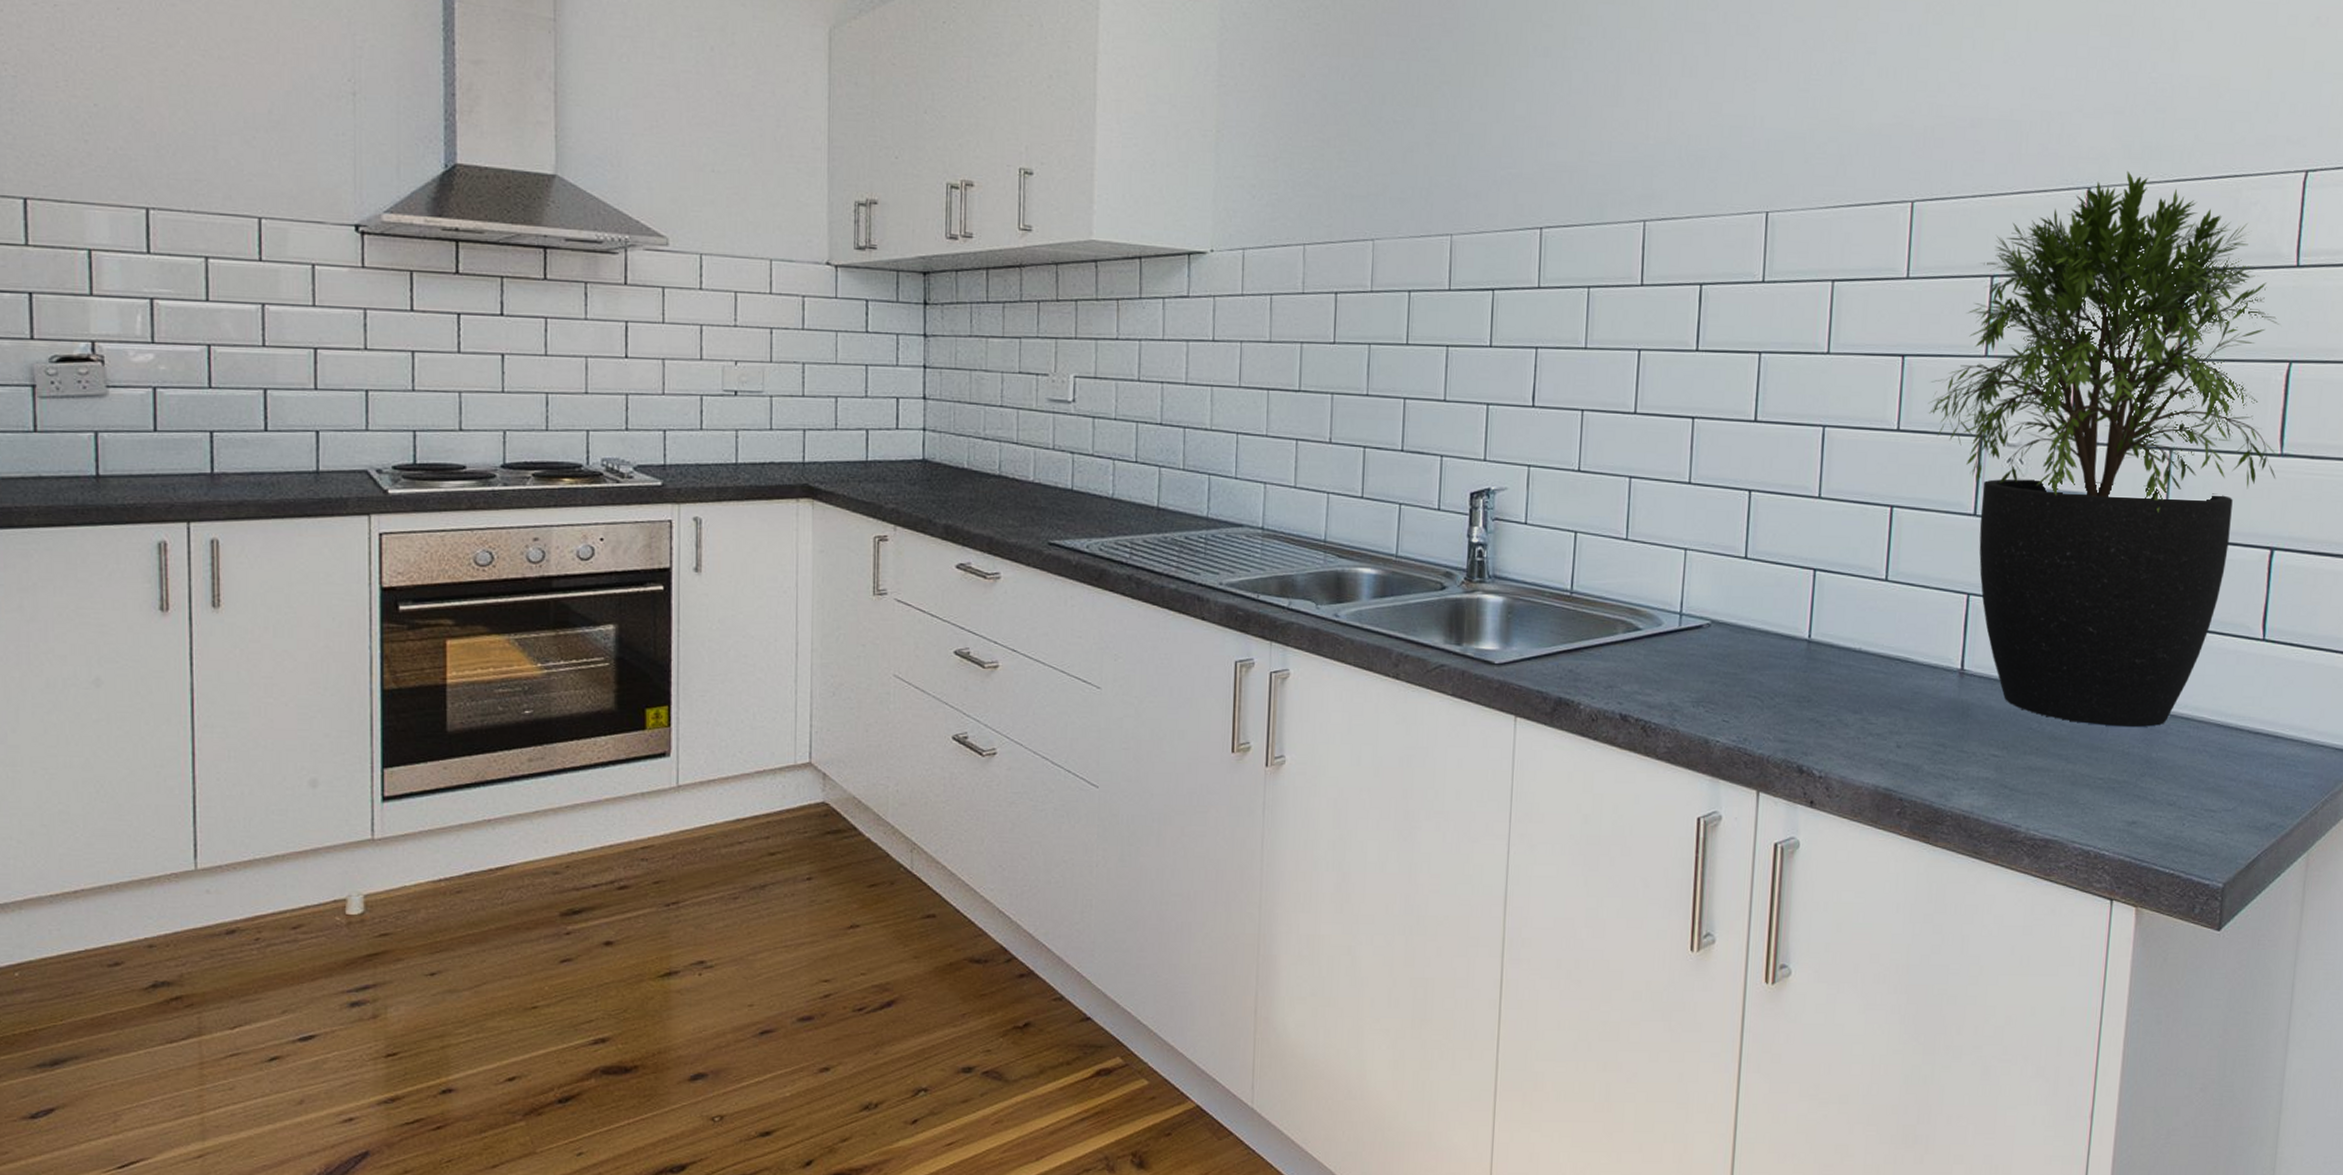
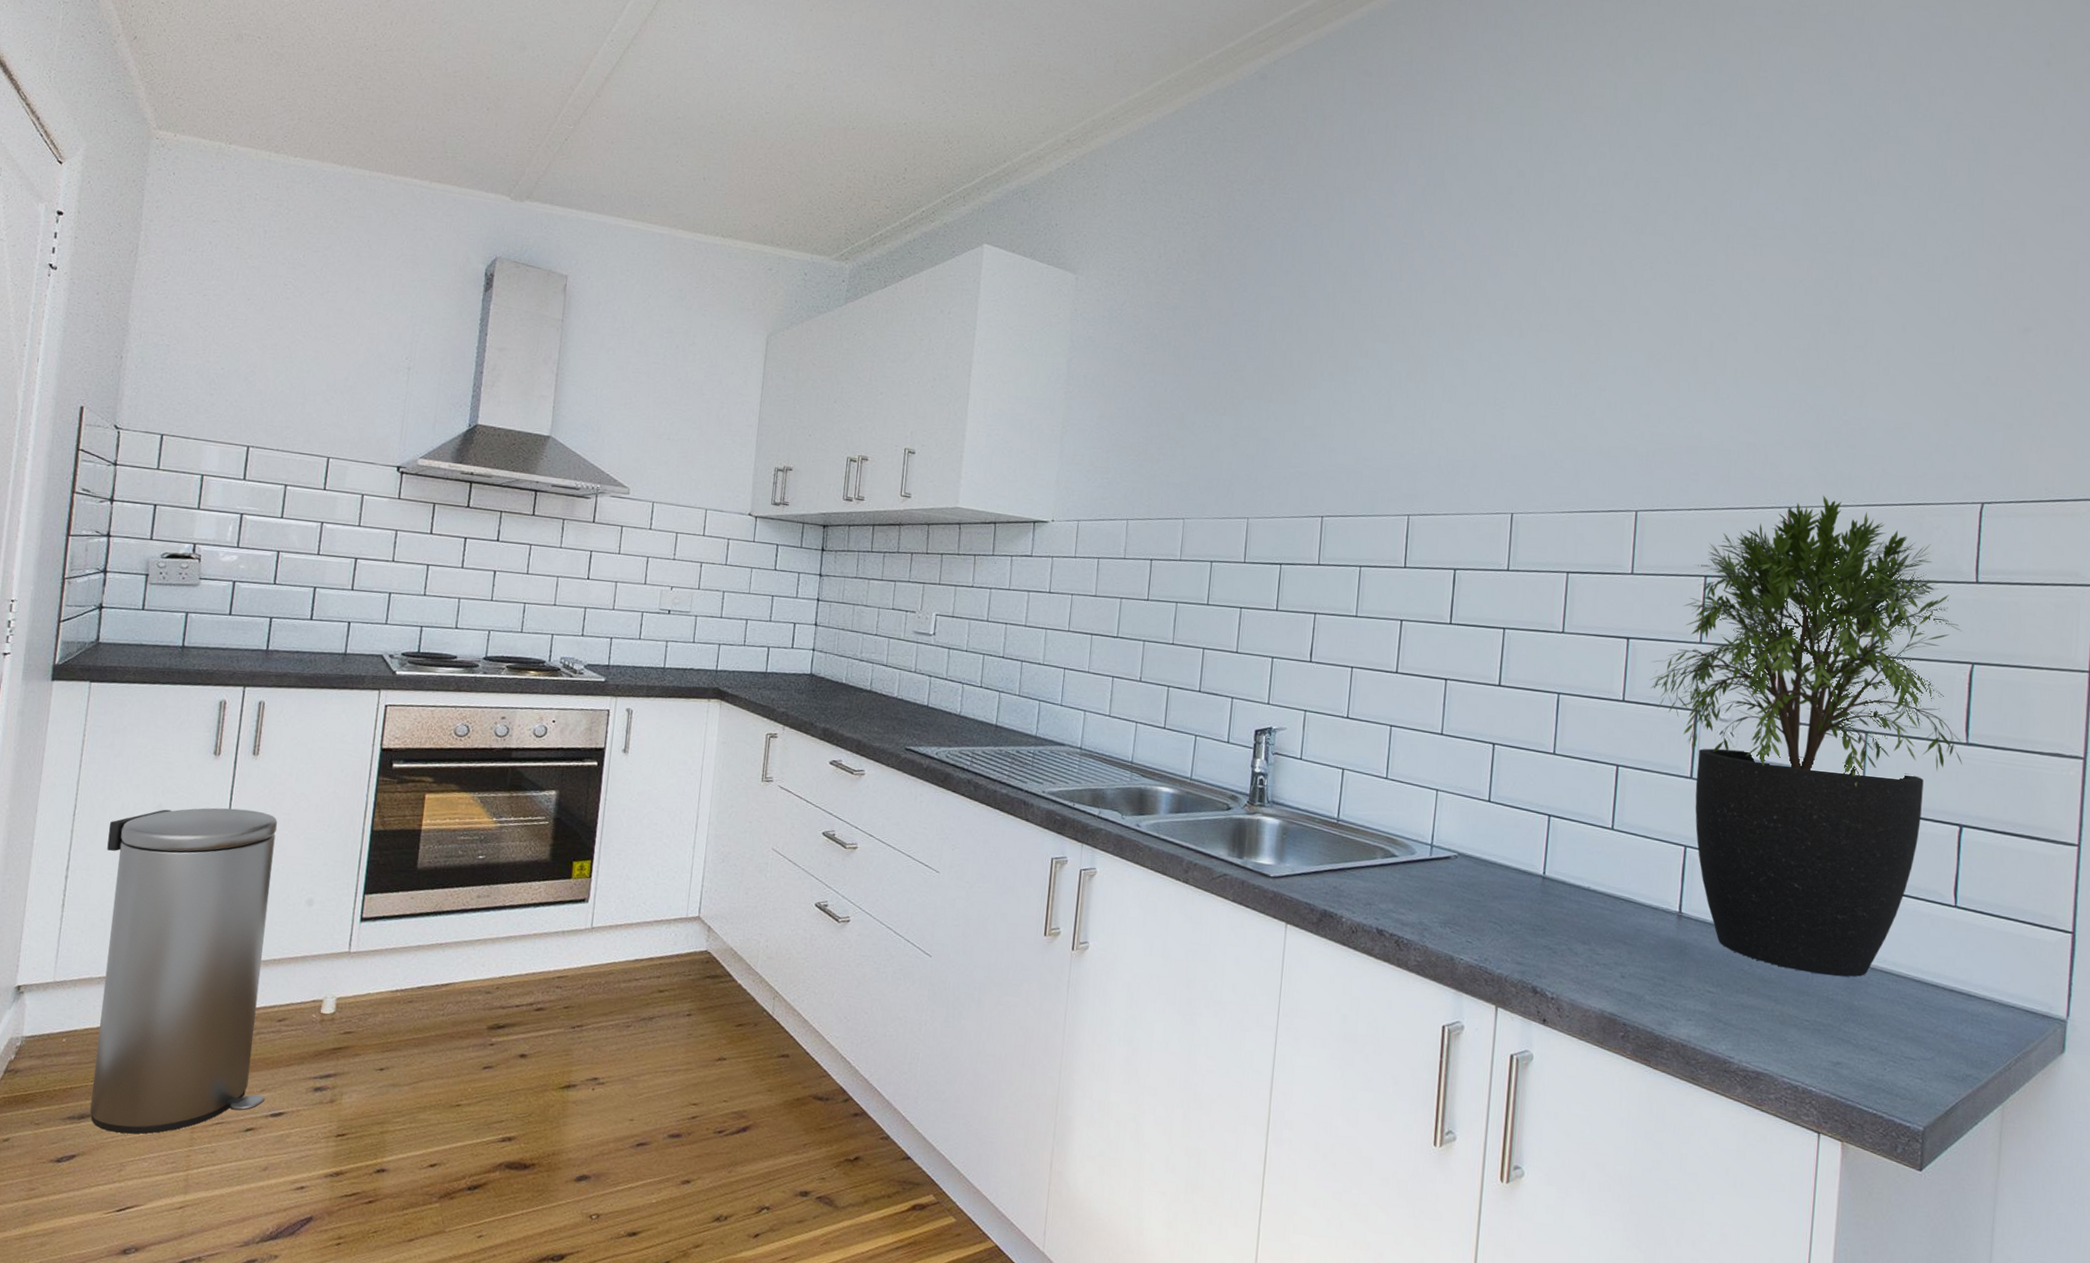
pedal bin: none [33,675,289,1077] -> present [90,807,277,1134]

